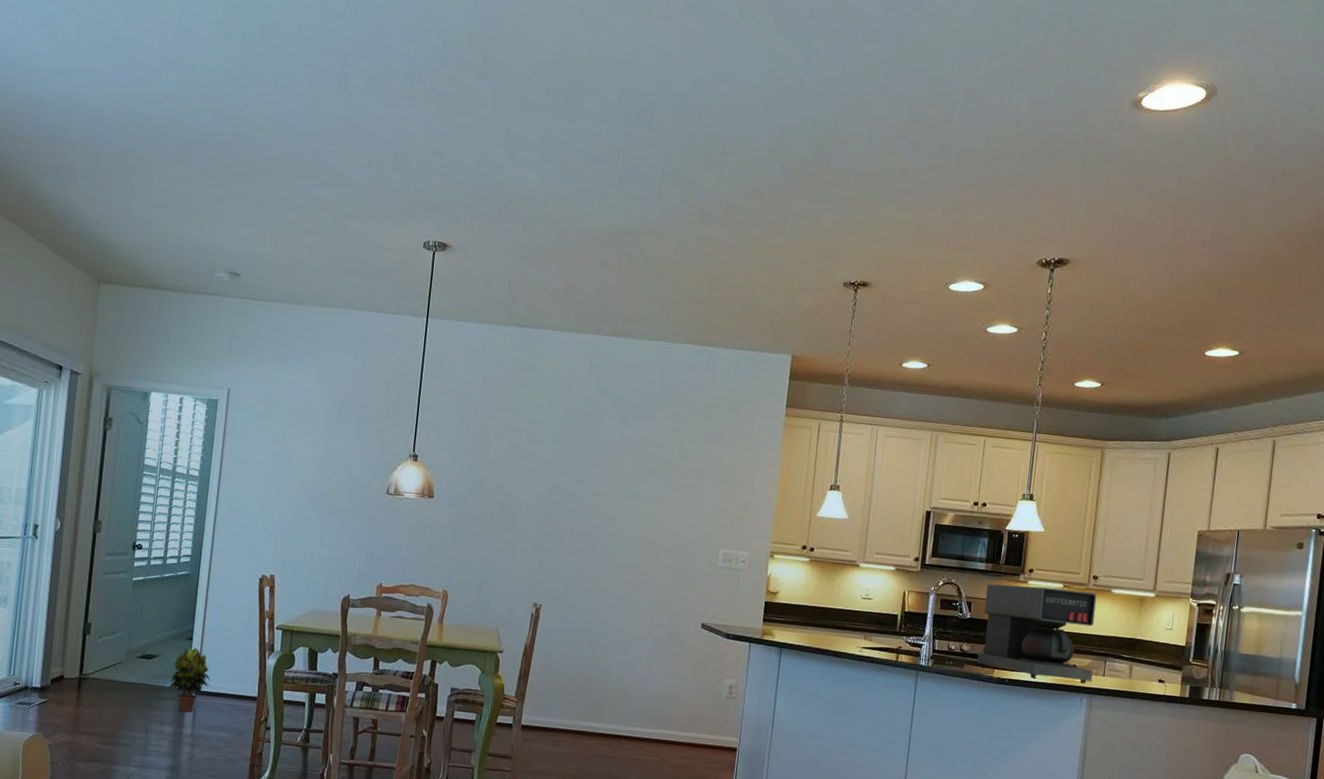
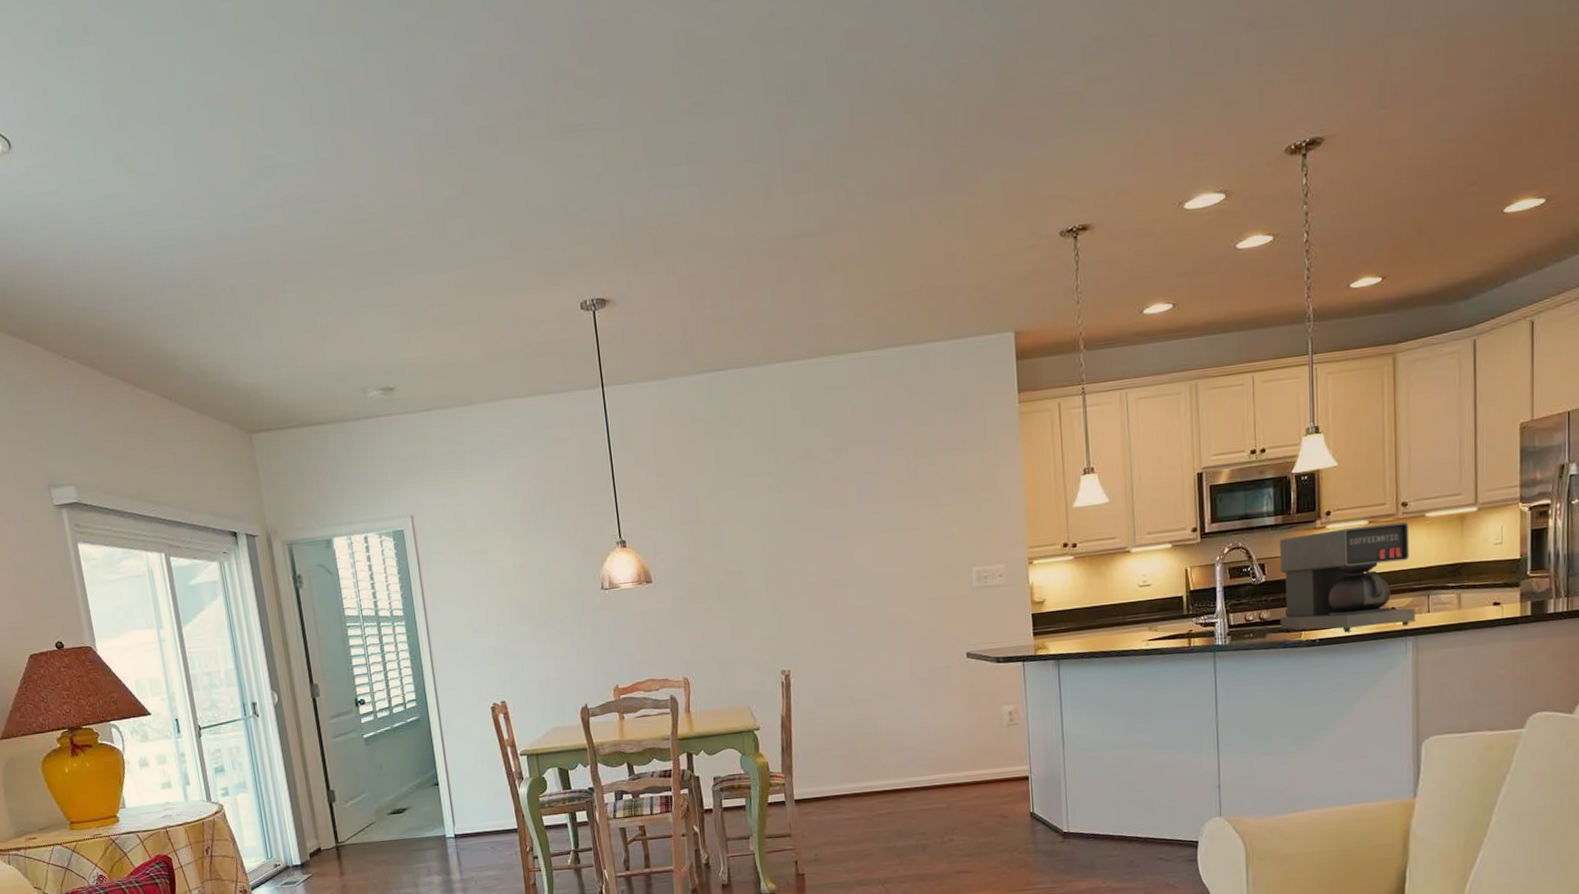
potted plant: present [169,647,211,713] -> none [425,792,468,860]

